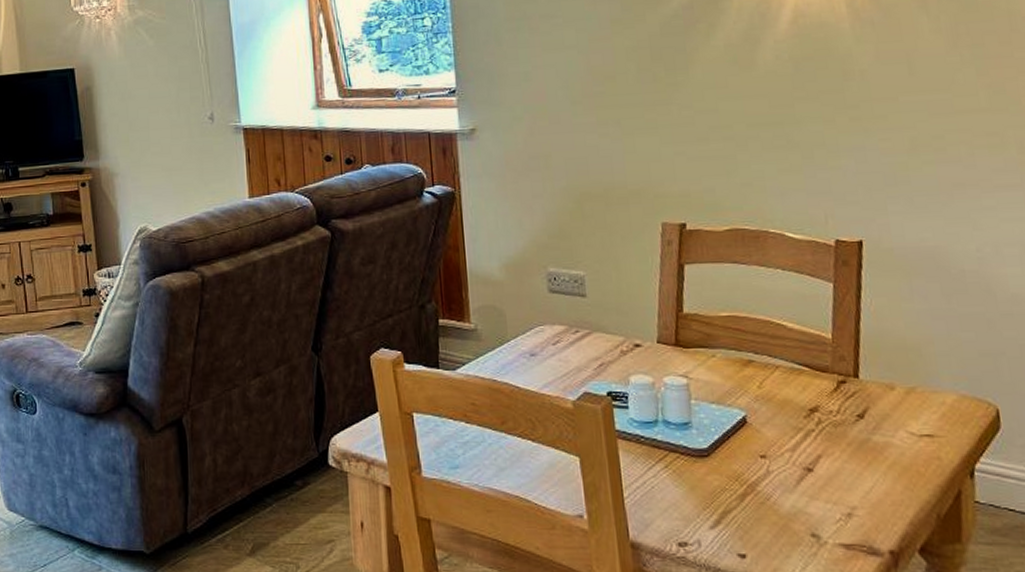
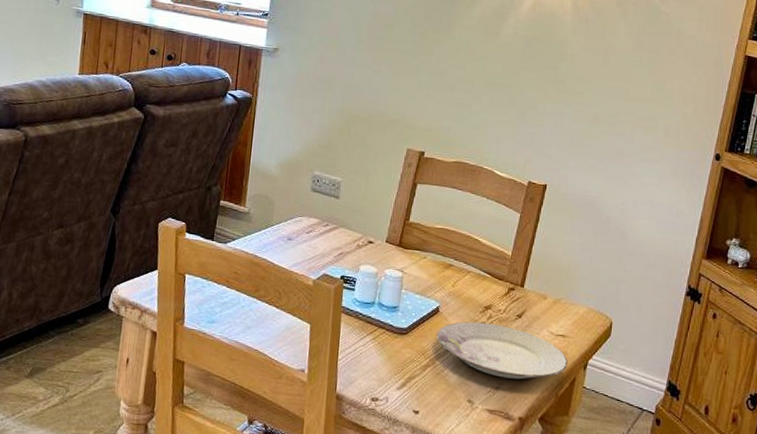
plate: none [749,430,945,500] -> present [436,321,568,380]

